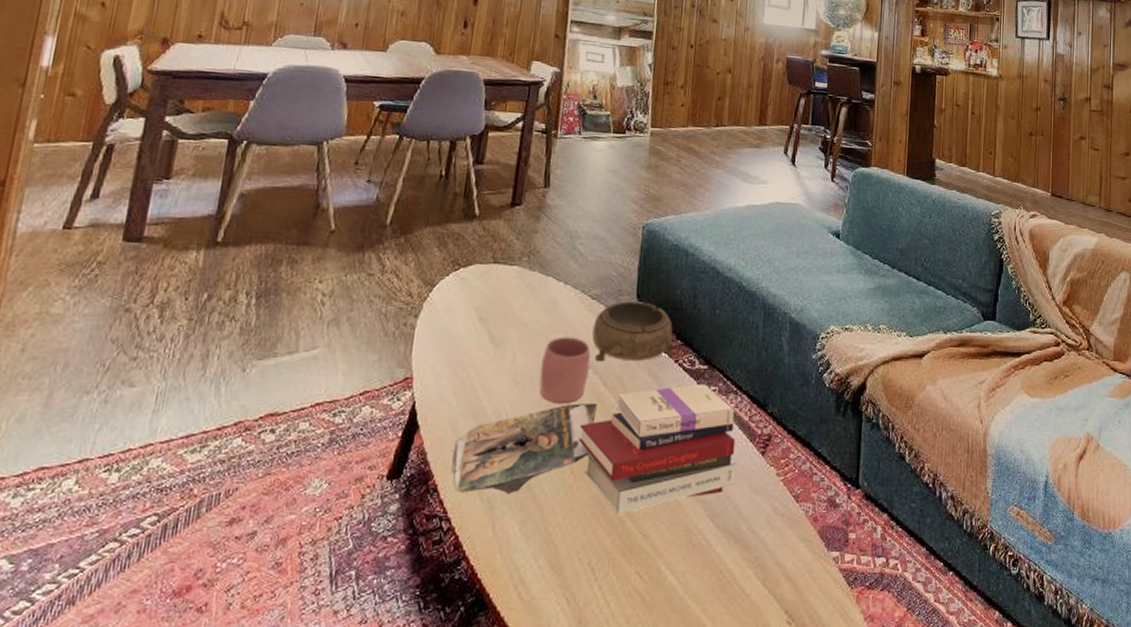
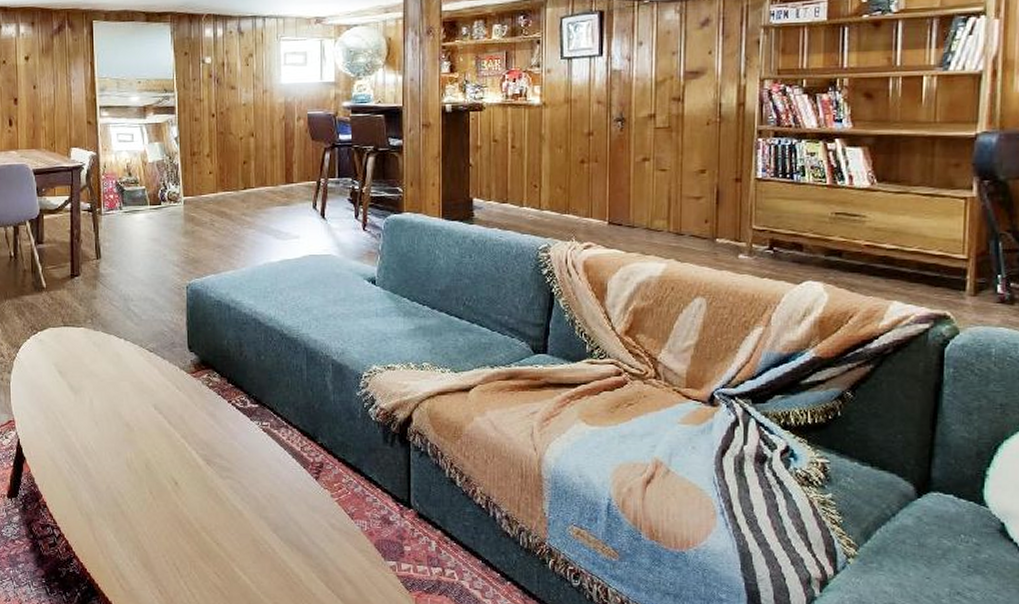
magazine: present [451,403,597,494] -> none [54,438,165,510]
mug: present [539,336,591,405] -> none [113,384,154,440]
books: present [579,383,737,514] -> none [153,420,293,526]
decorative bowl: present [592,301,675,362] -> none [153,352,228,404]

